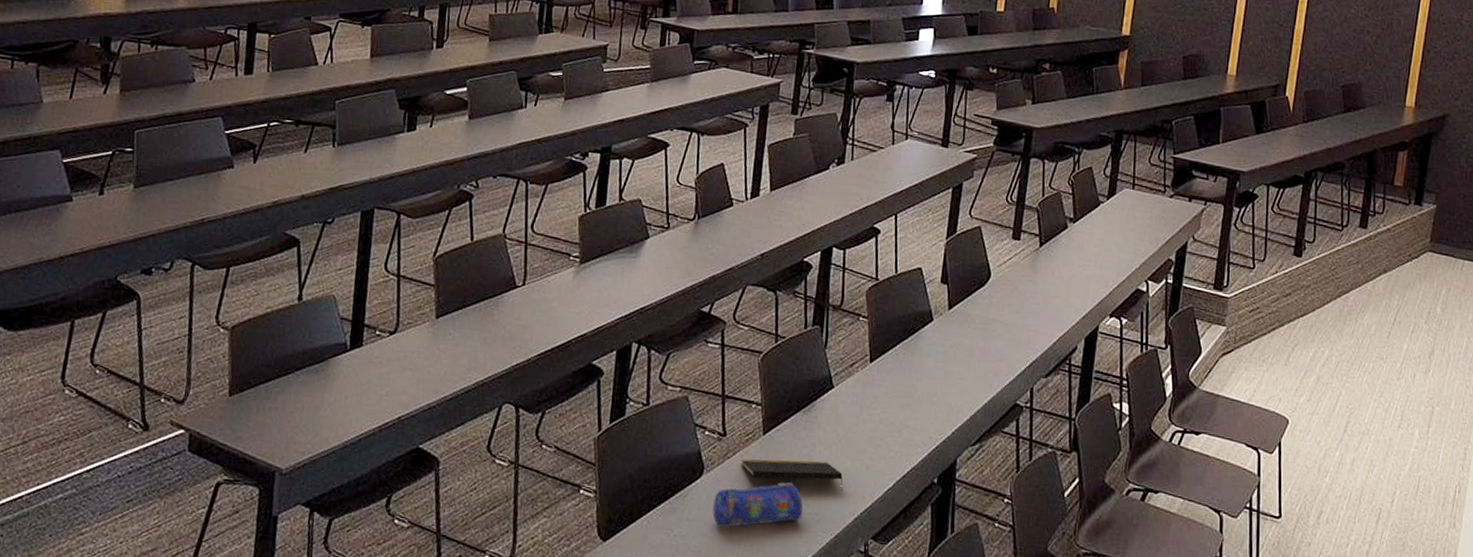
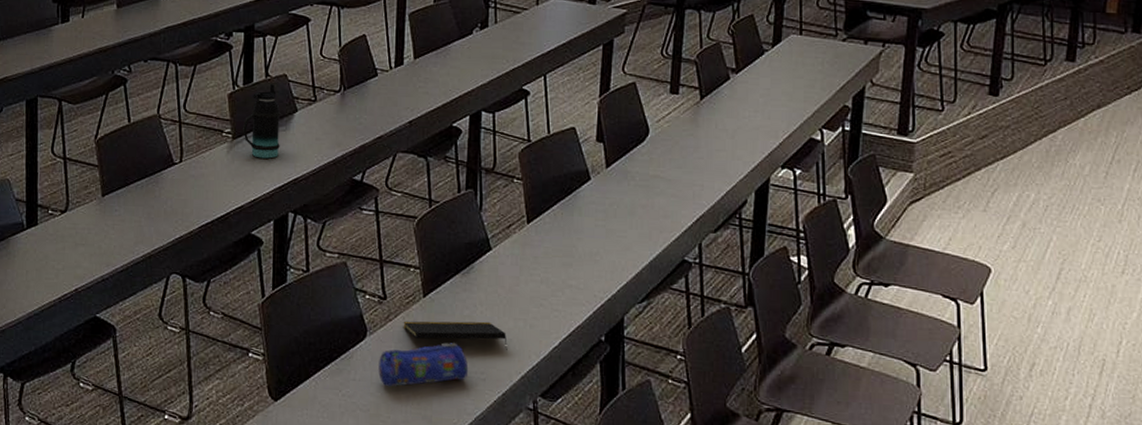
bottle: none [590,208,632,286] -> present [242,84,281,159]

